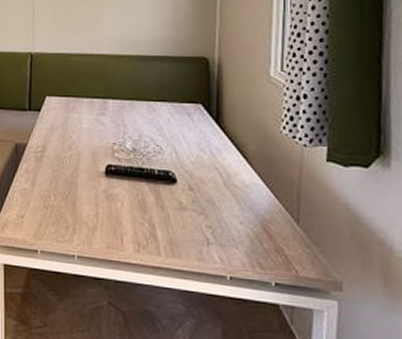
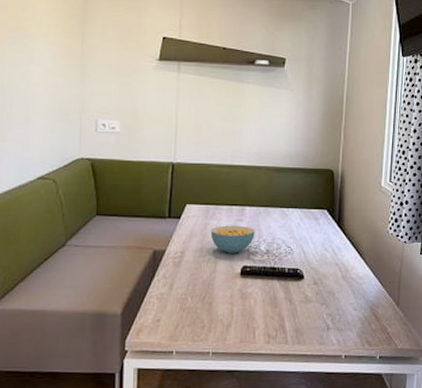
cereal bowl: none [71,119,120,151] -> present [210,225,255,254]

